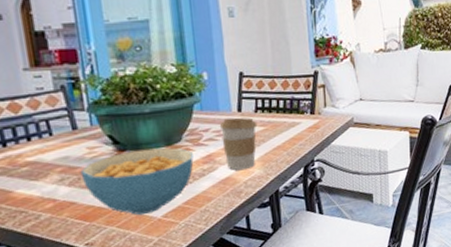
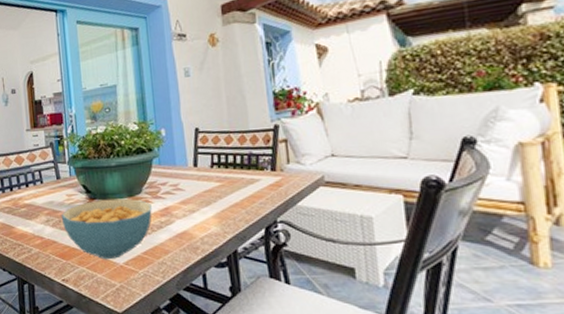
coffee cup: present [219,117,258,170] -> none [176,172,214,225]

